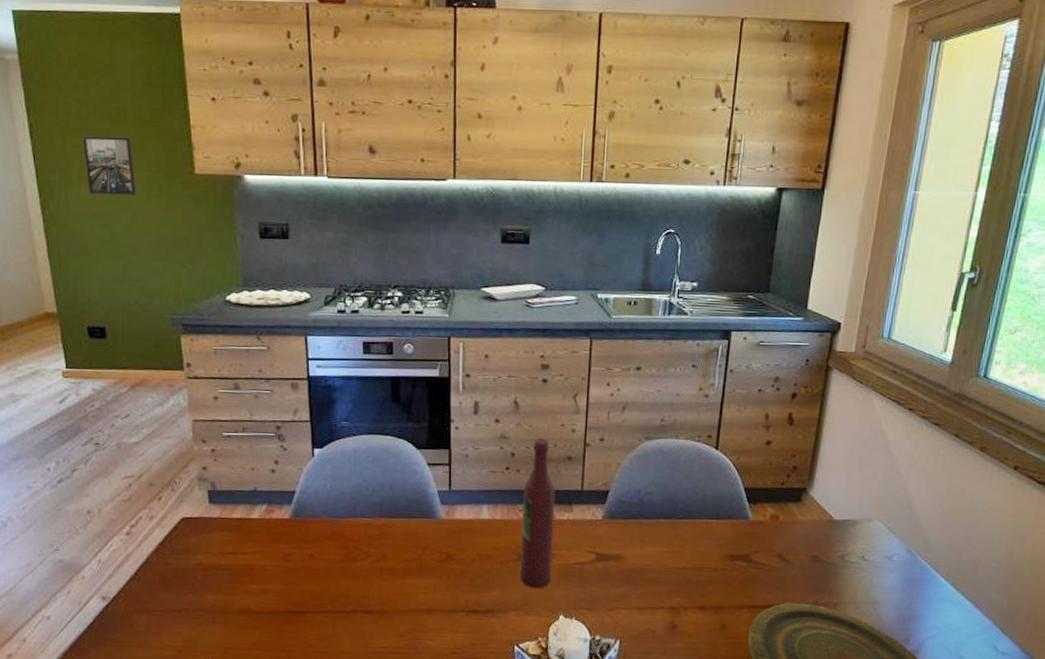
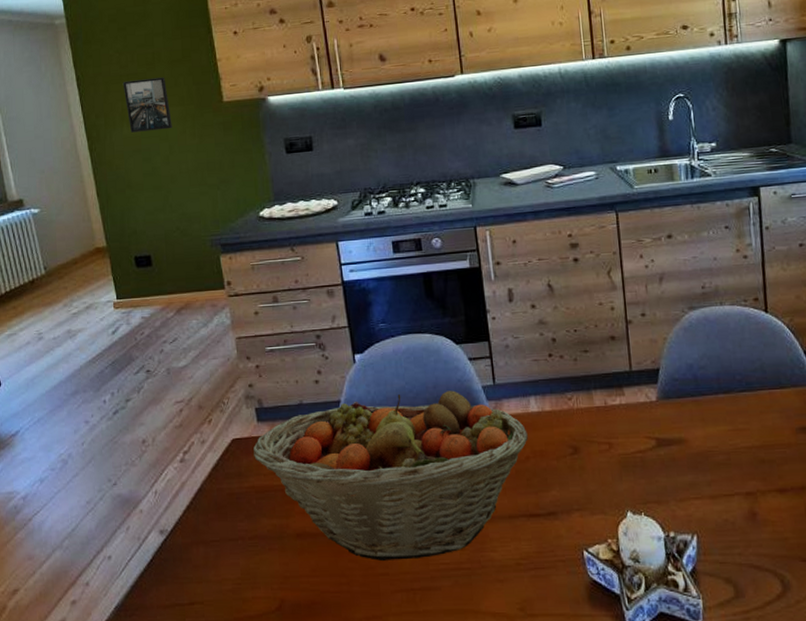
fruit basket: none [203,491,476,641] -> present [253,390,528,561]
wine bottle: present [520,438,556,589] -> none [570,320,613,484]

